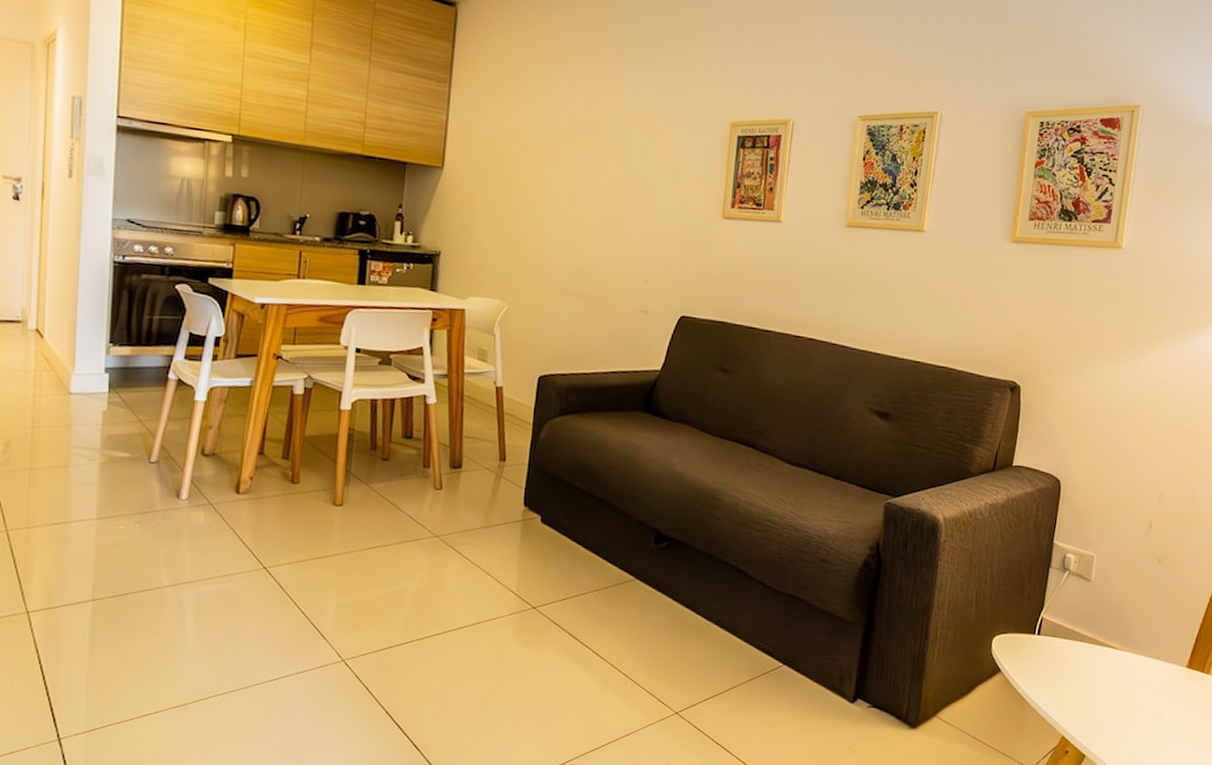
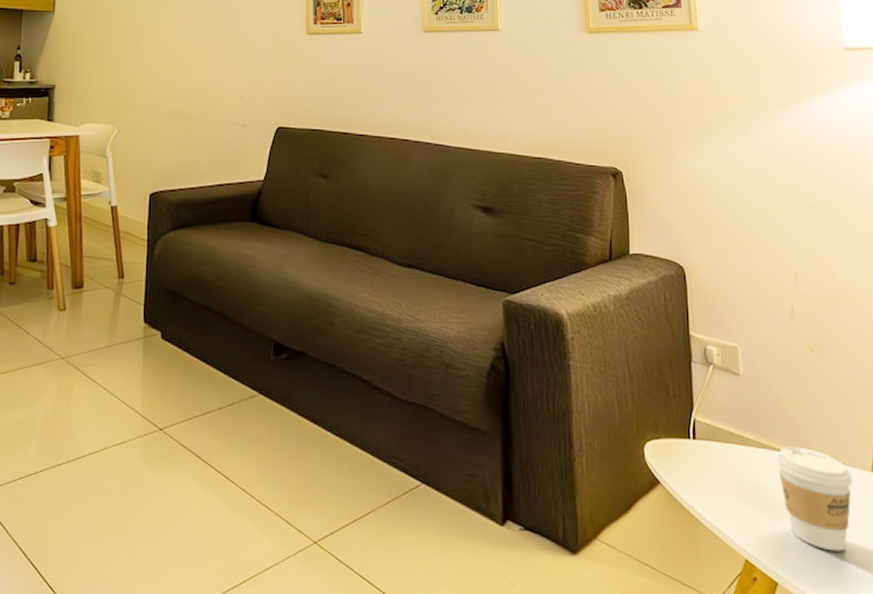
coffee cup: none [1105,644,1169,732] -> present [776,446,853,551]

